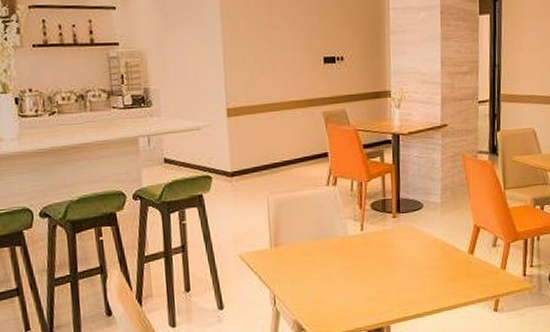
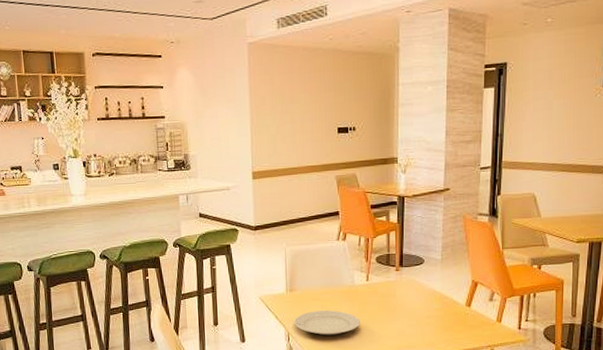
plate: none [280,266,356,296] -> present [293,310,360,336]

